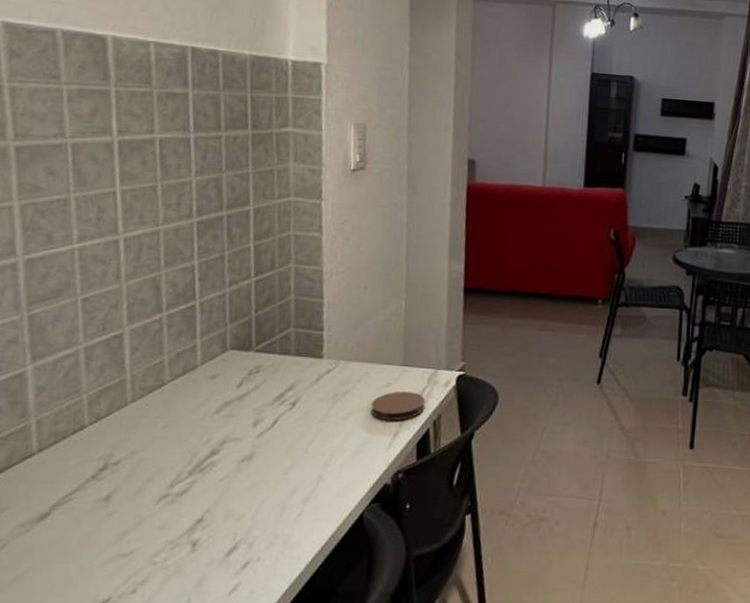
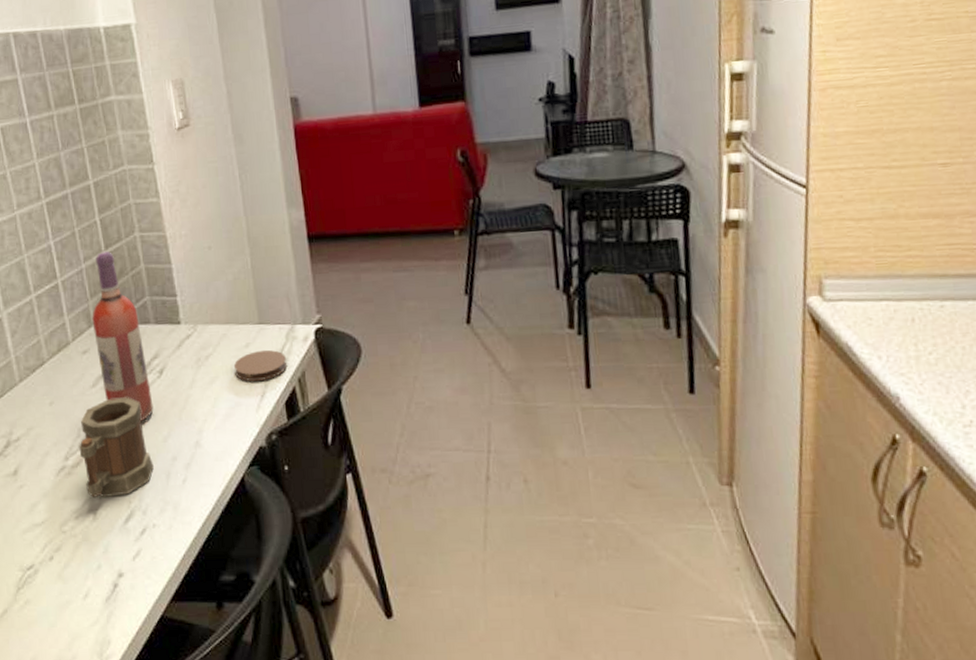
mug: none [188,426,269,528] -> present [79,397,154,497]
wine bottle: none [227,278,280,452] -> present [92,251,154,421]

